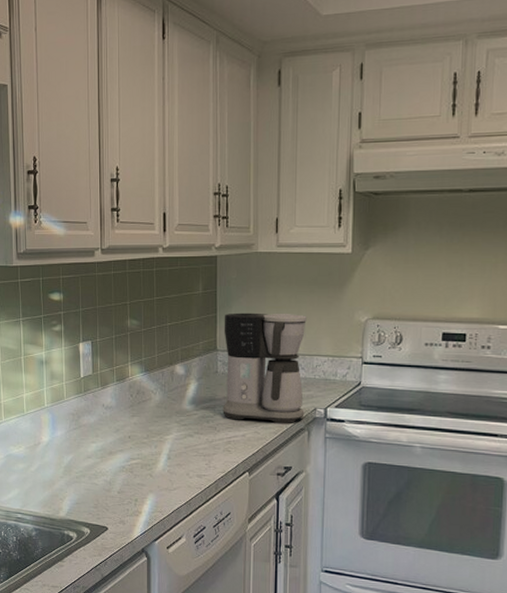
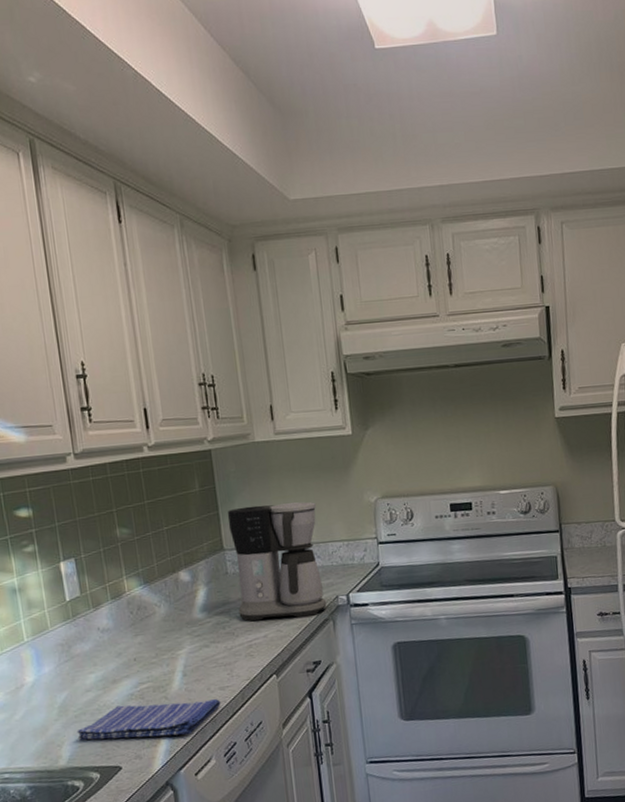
dish towel: none [76,474,197,512] -> present [77,699,221,741]

